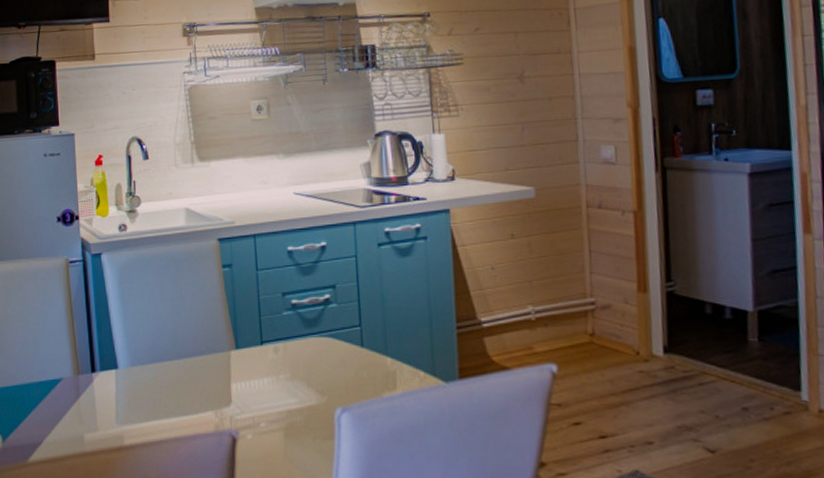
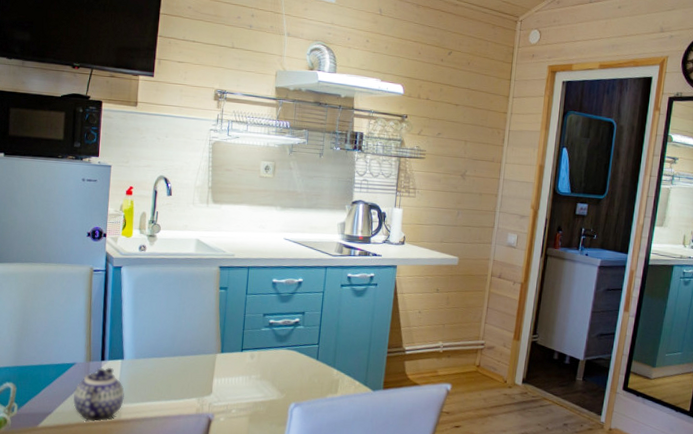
teapot: none [64,380,125,450] -> present [73,367,125,422]

